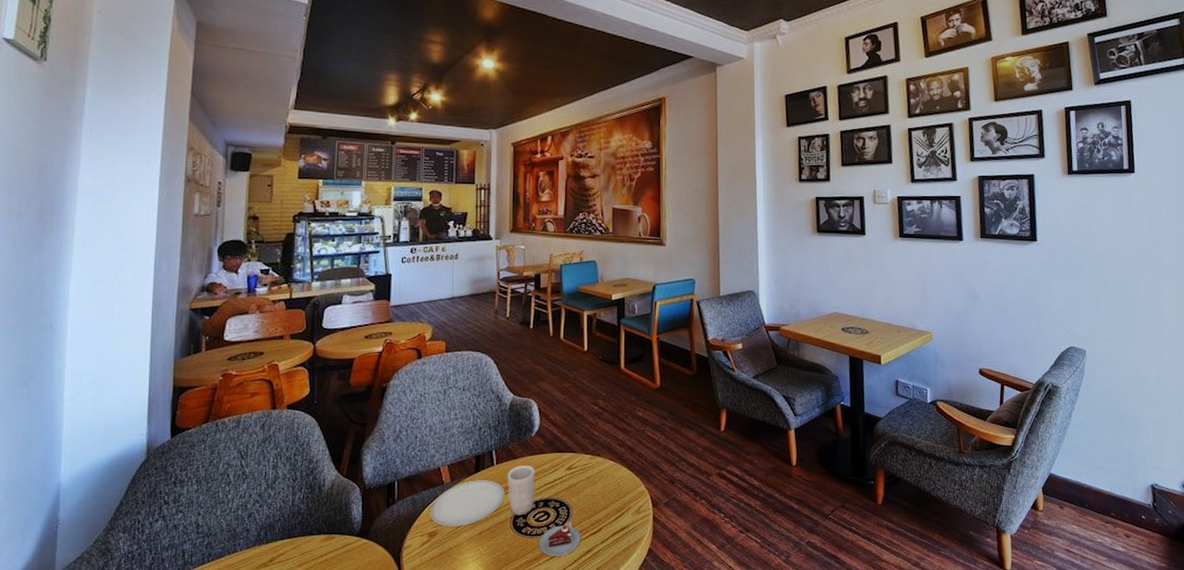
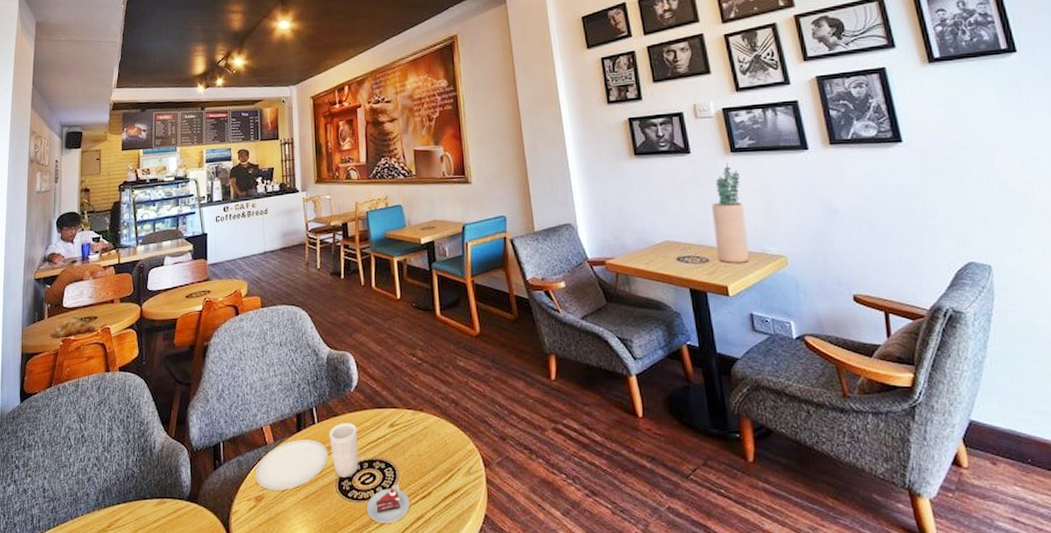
croissant: none [208,350,261,372] -> present [50,315,95,338]
vase: none [876,247,904,336] -> present [712,163,749,263]

